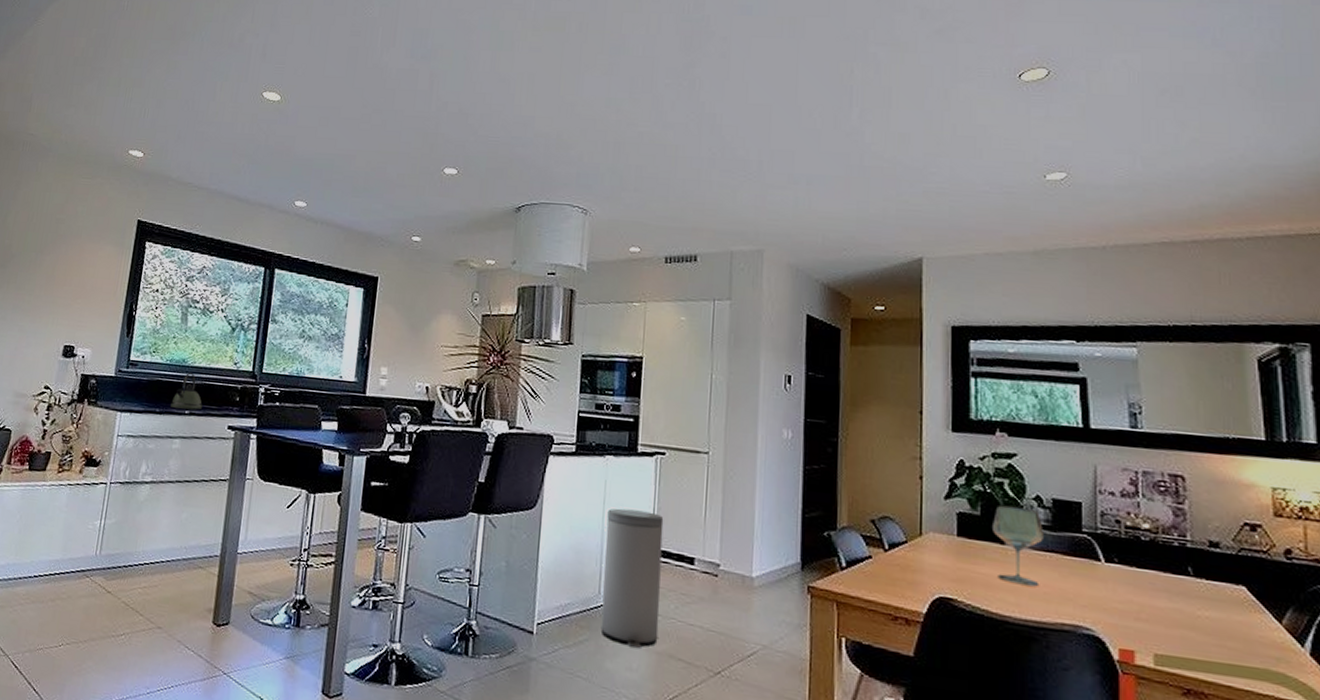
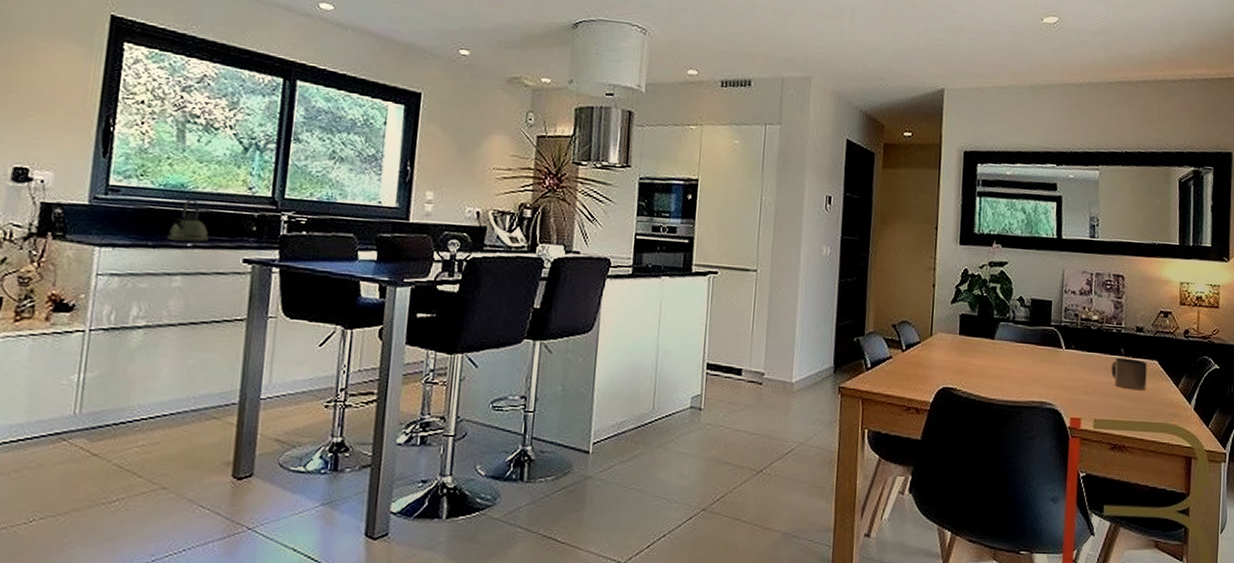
pedal bin: present [601,508,664,649] -> none [654,326,715,457]
wine glass: present [993,504,1045,587] -> none [986,306,1024,373]
mug: none [1175,578,1231,624] -> present [1111,357,1147,391]

